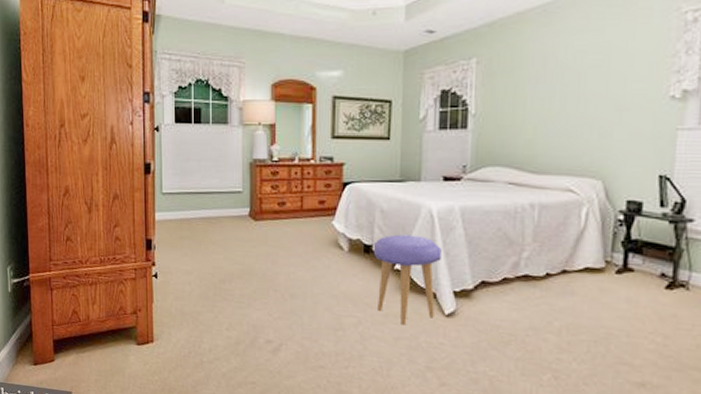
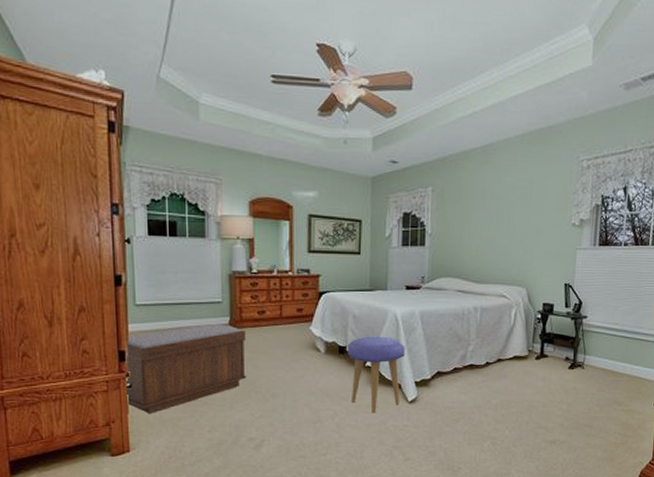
bench: none [151,215,265,306] -> present [126,324,246,414]

